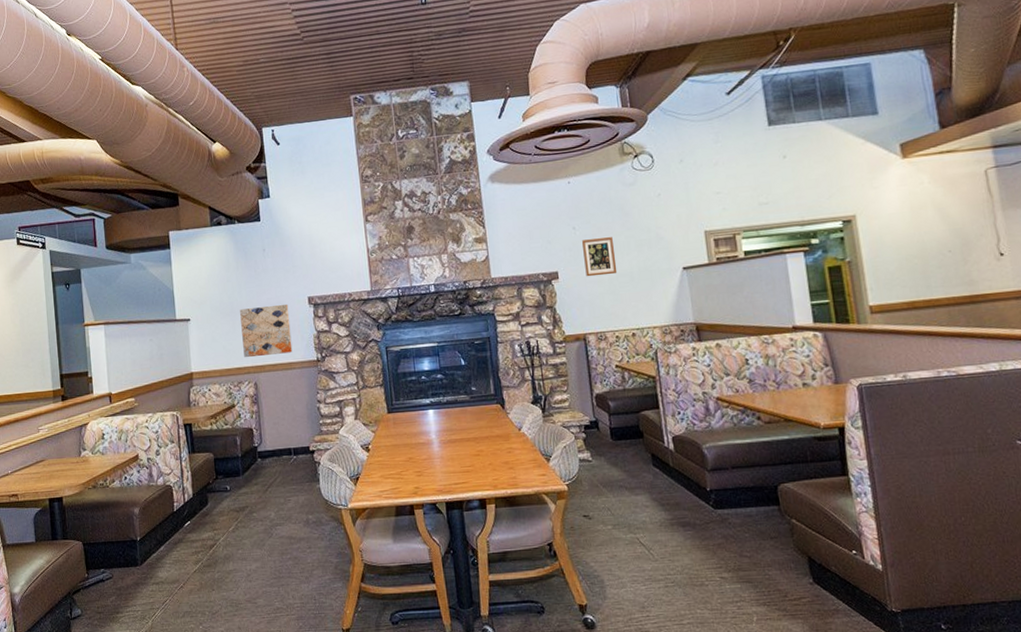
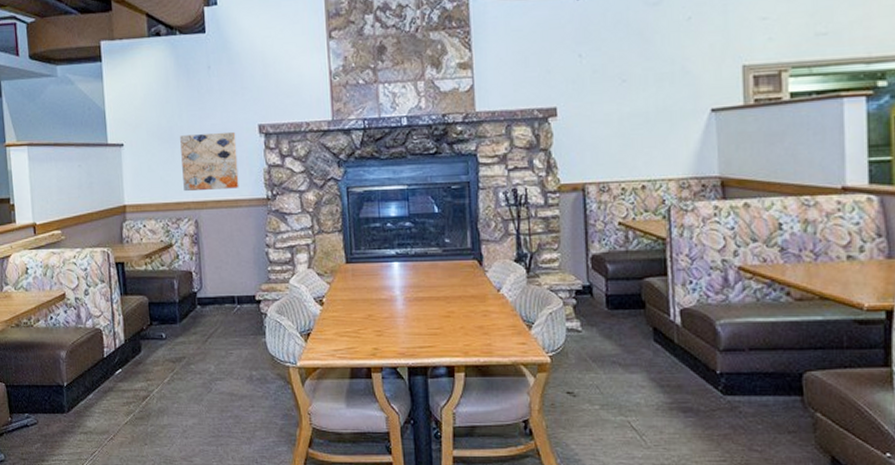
picture frame: present [582,237,618,277] -> none [589,68,630,116]

